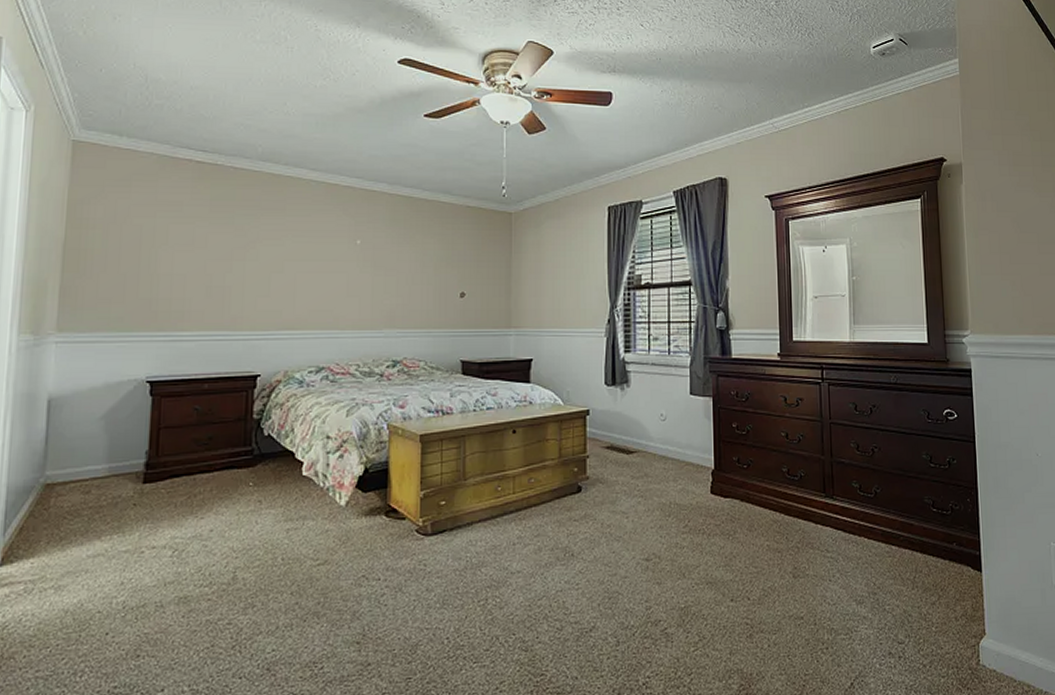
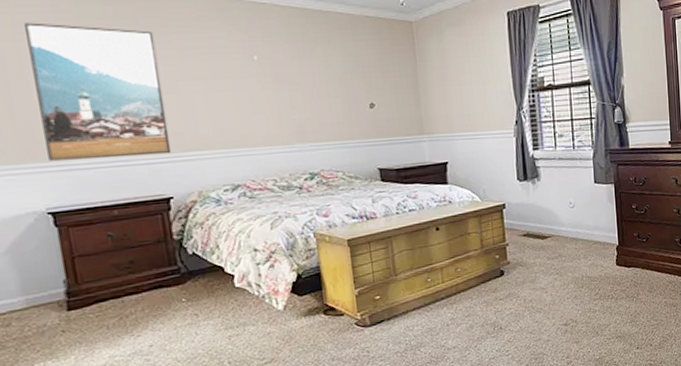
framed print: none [159,202,272,332] -> present [24,22,172,161]

